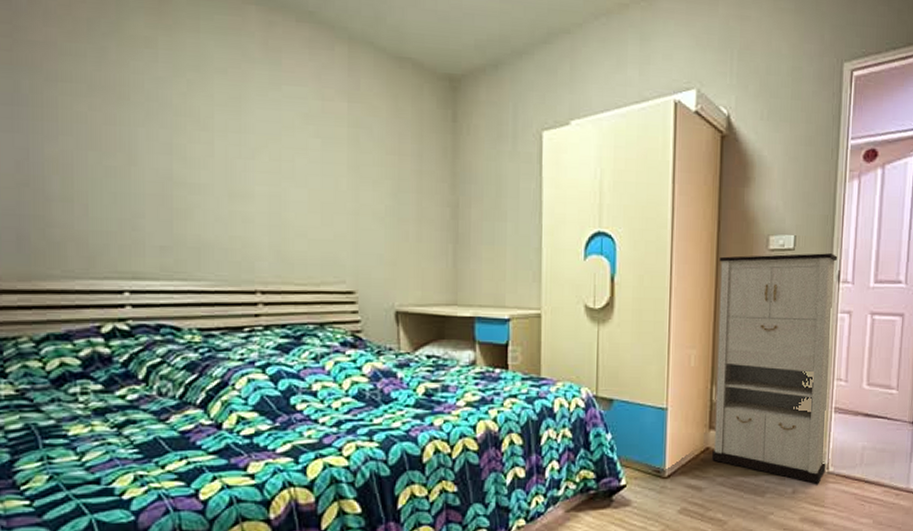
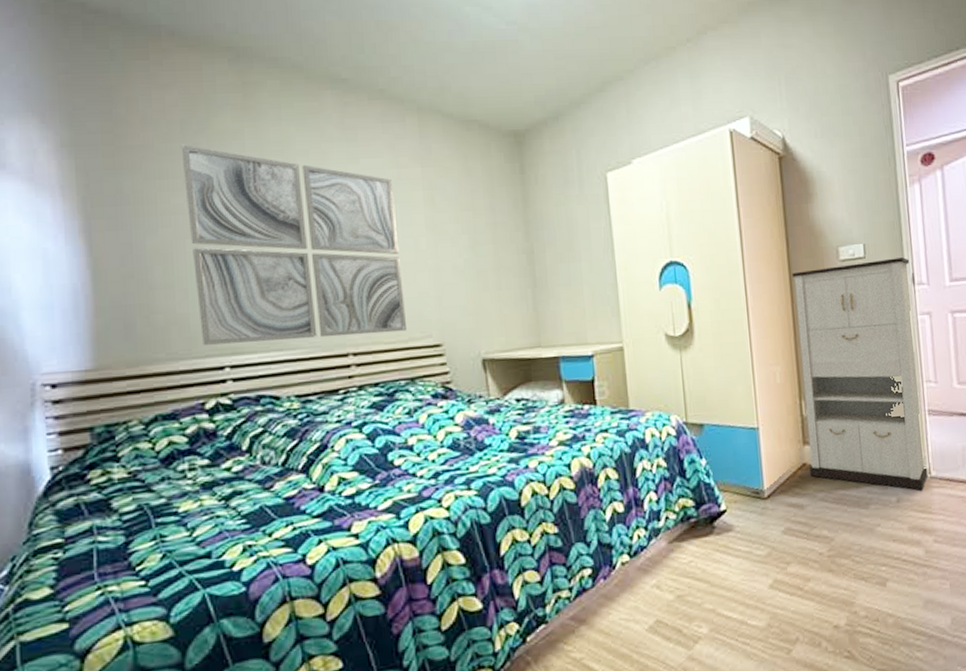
wall art: none [87,46,320,274] -> present [181,144,408,345]

